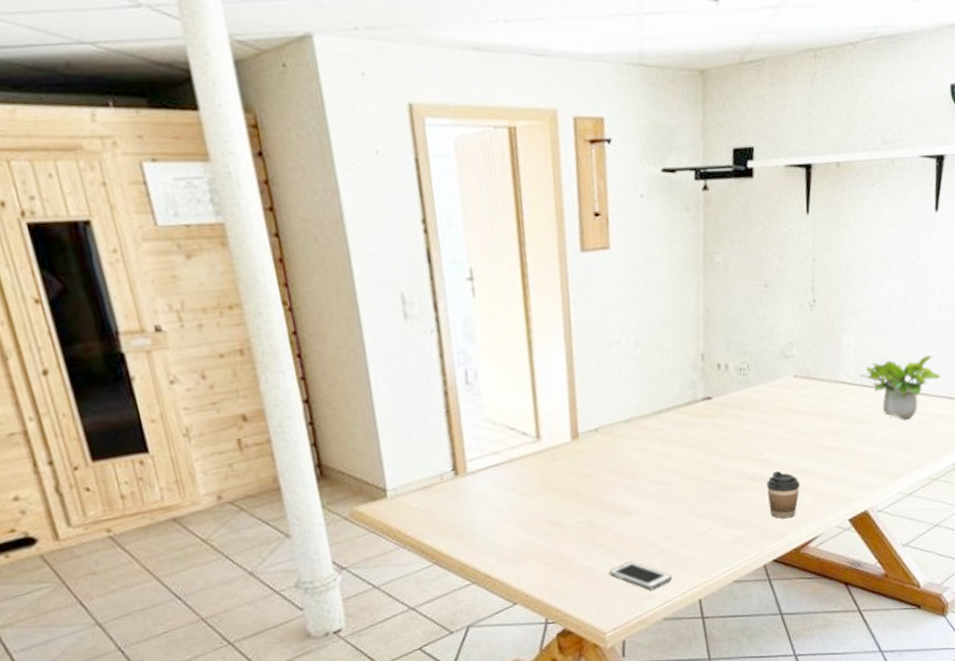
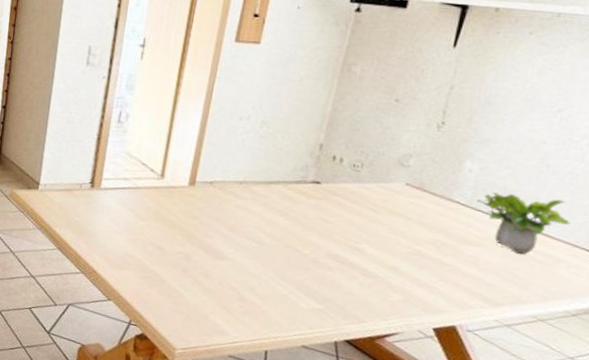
cell phone: present [609,561,673,590] -> none [192,297,247,328]
coffee cup: present [766,471,800,519] -> none [352,262,390,309]

